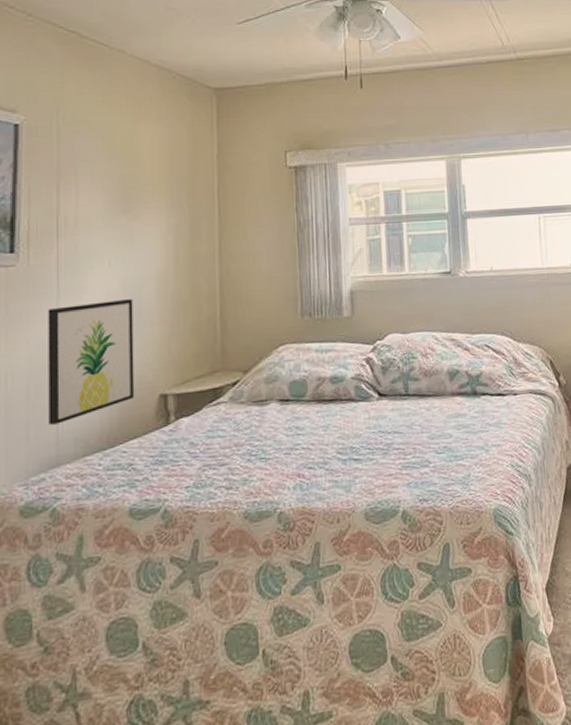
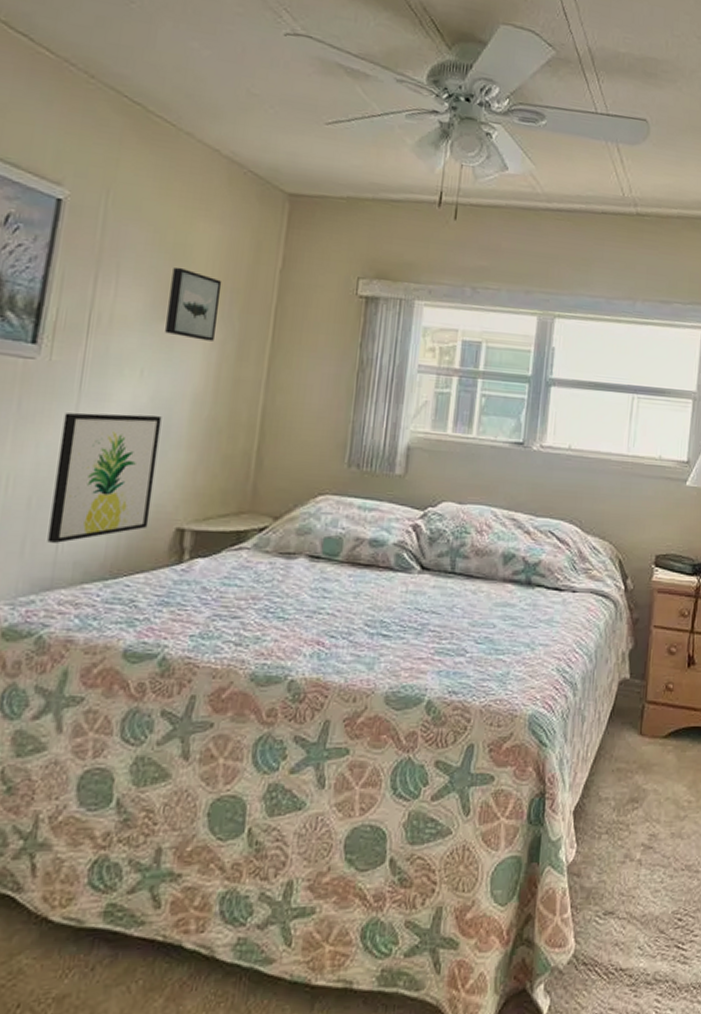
wall art: none [124,166,169,227] -> present [165,267,222,341]

